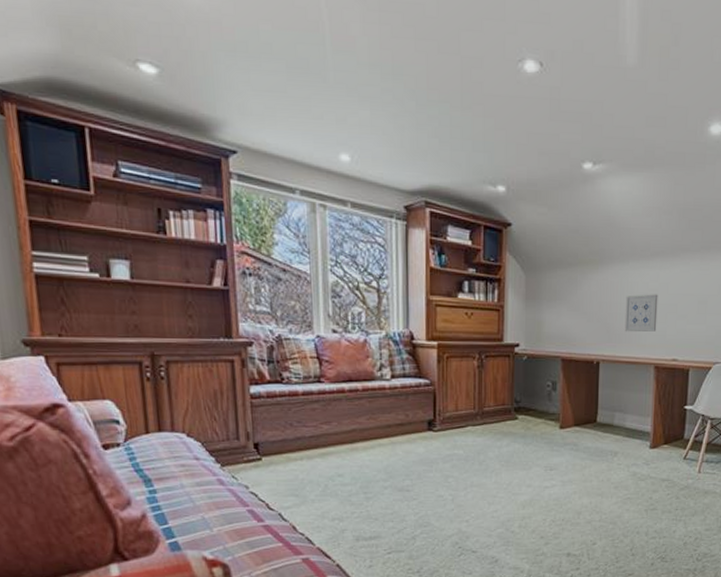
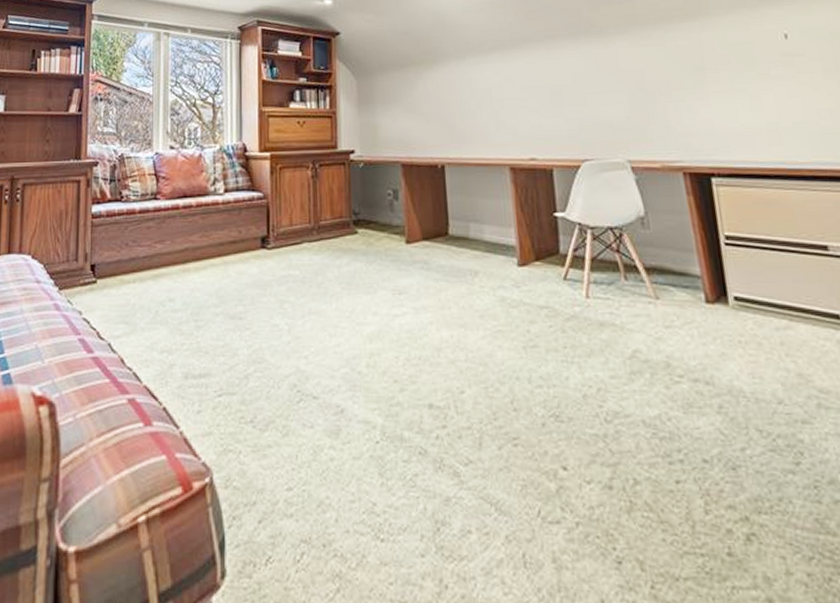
wall art: present [624,294,658,332] -> none [466,88,507,131]

